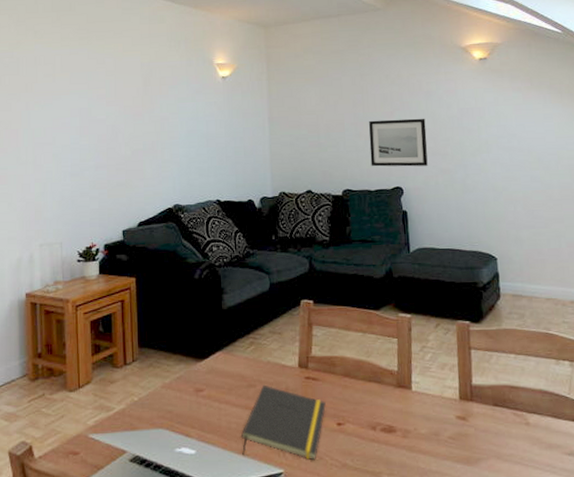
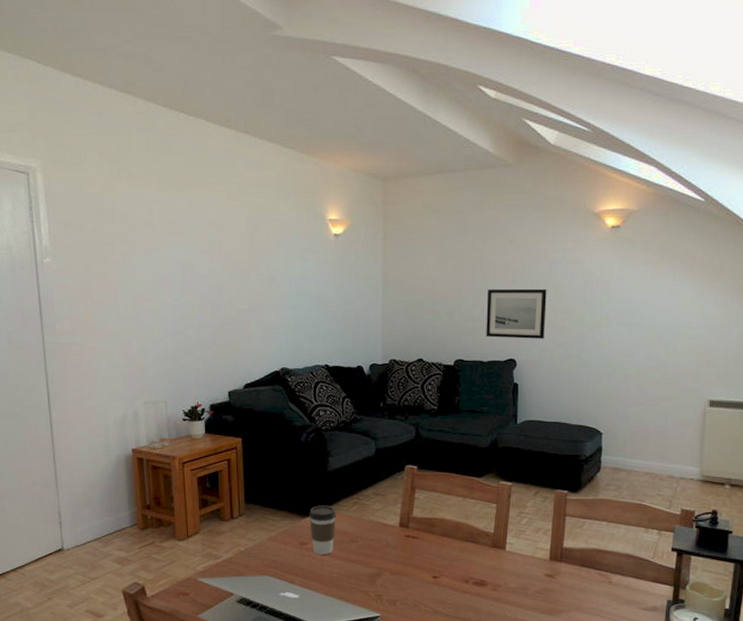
coffee cup: none [205,346,233,402] -> present [309,505,336,555]
notepad: present [241,384,326,461] -> none [342,540,423,607]

